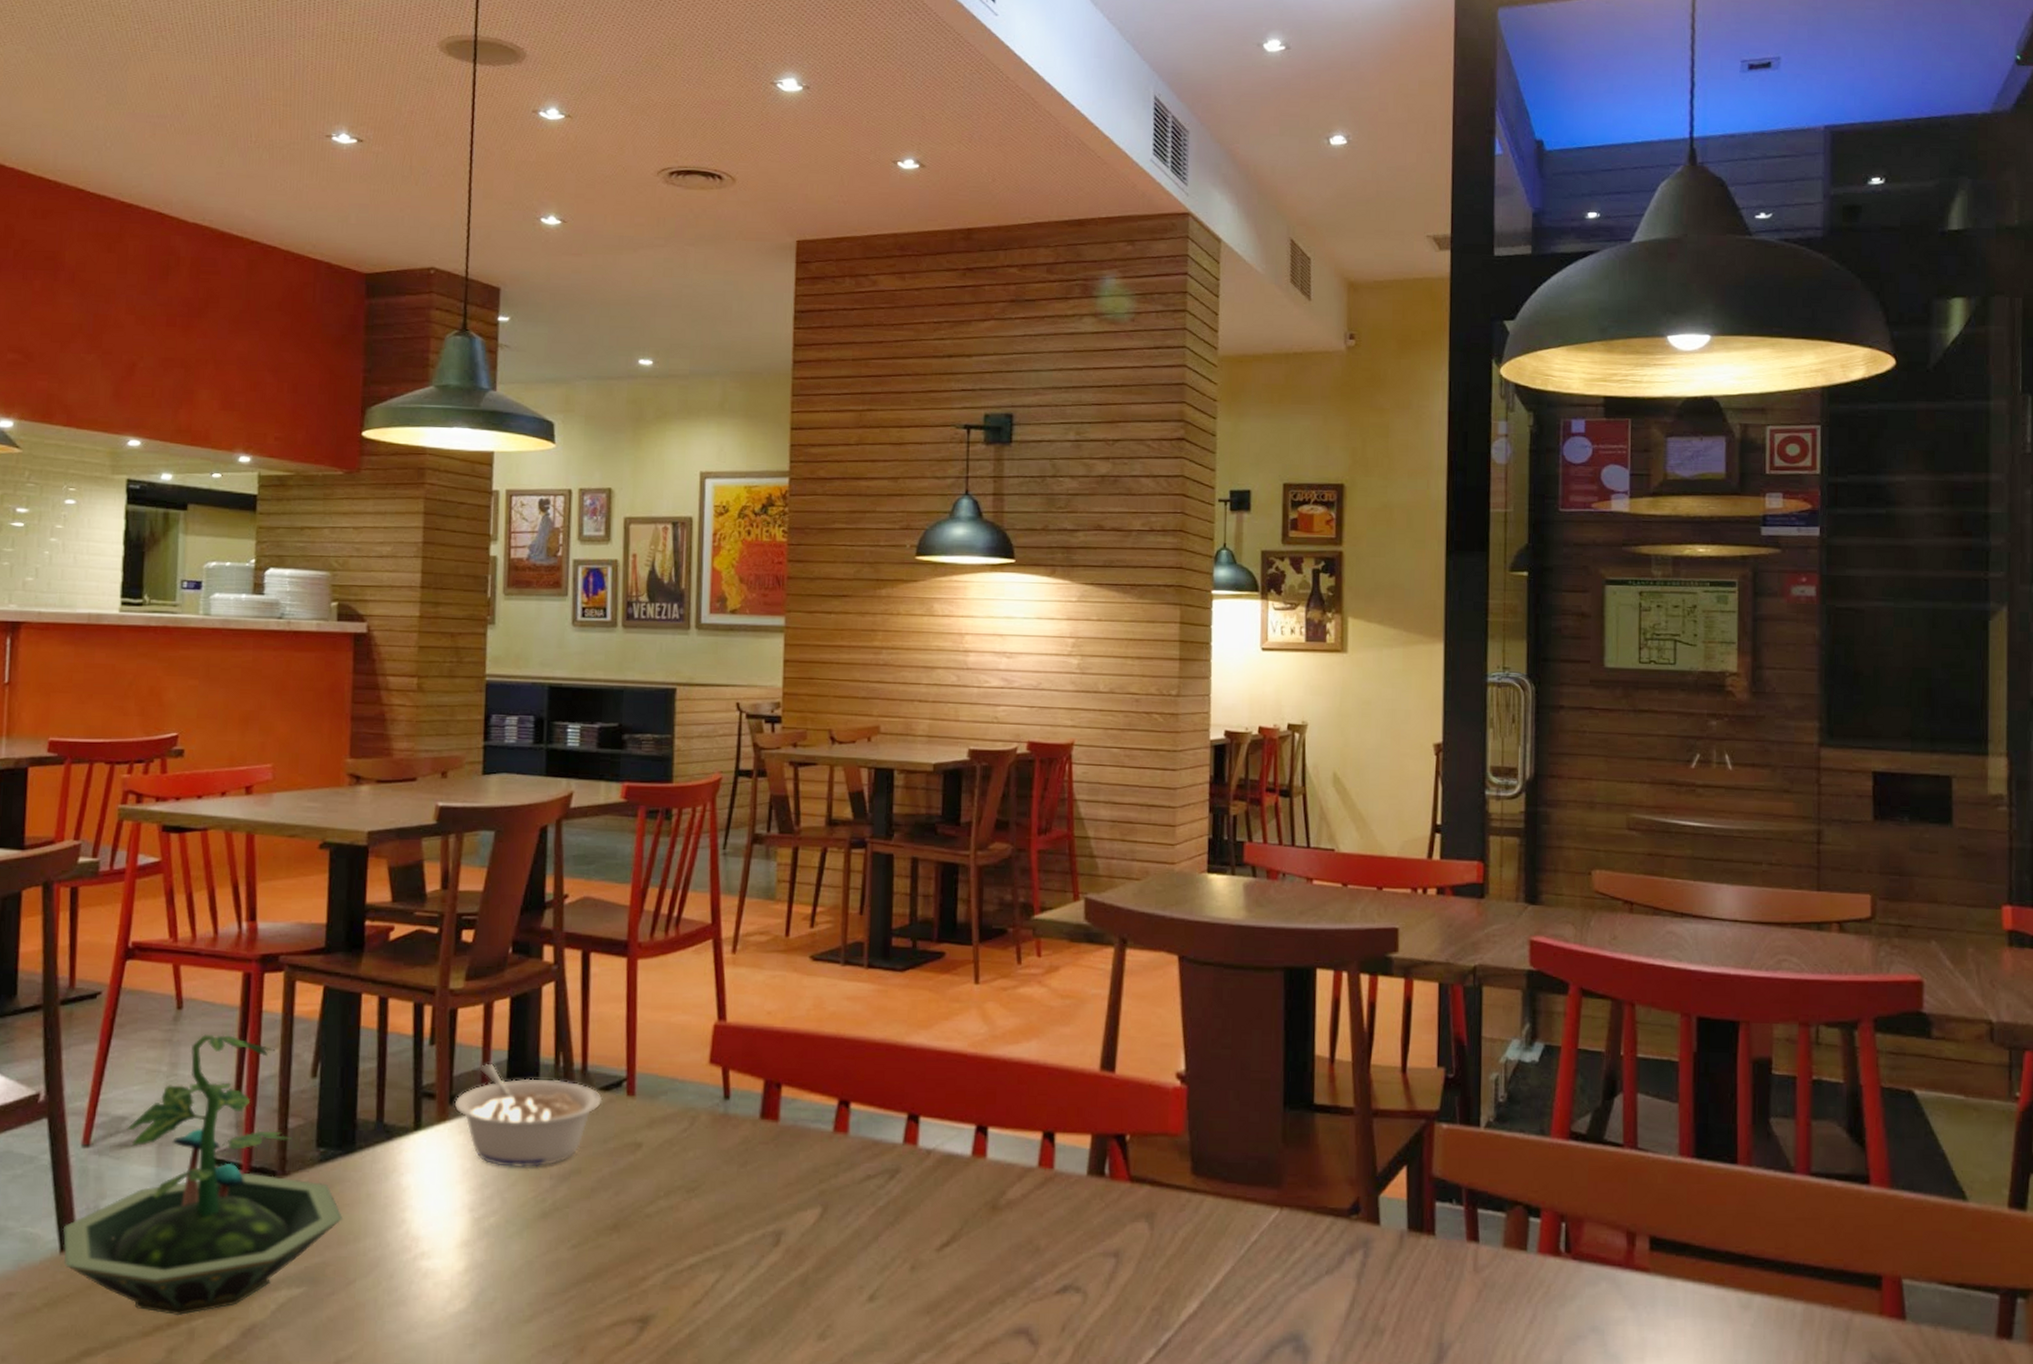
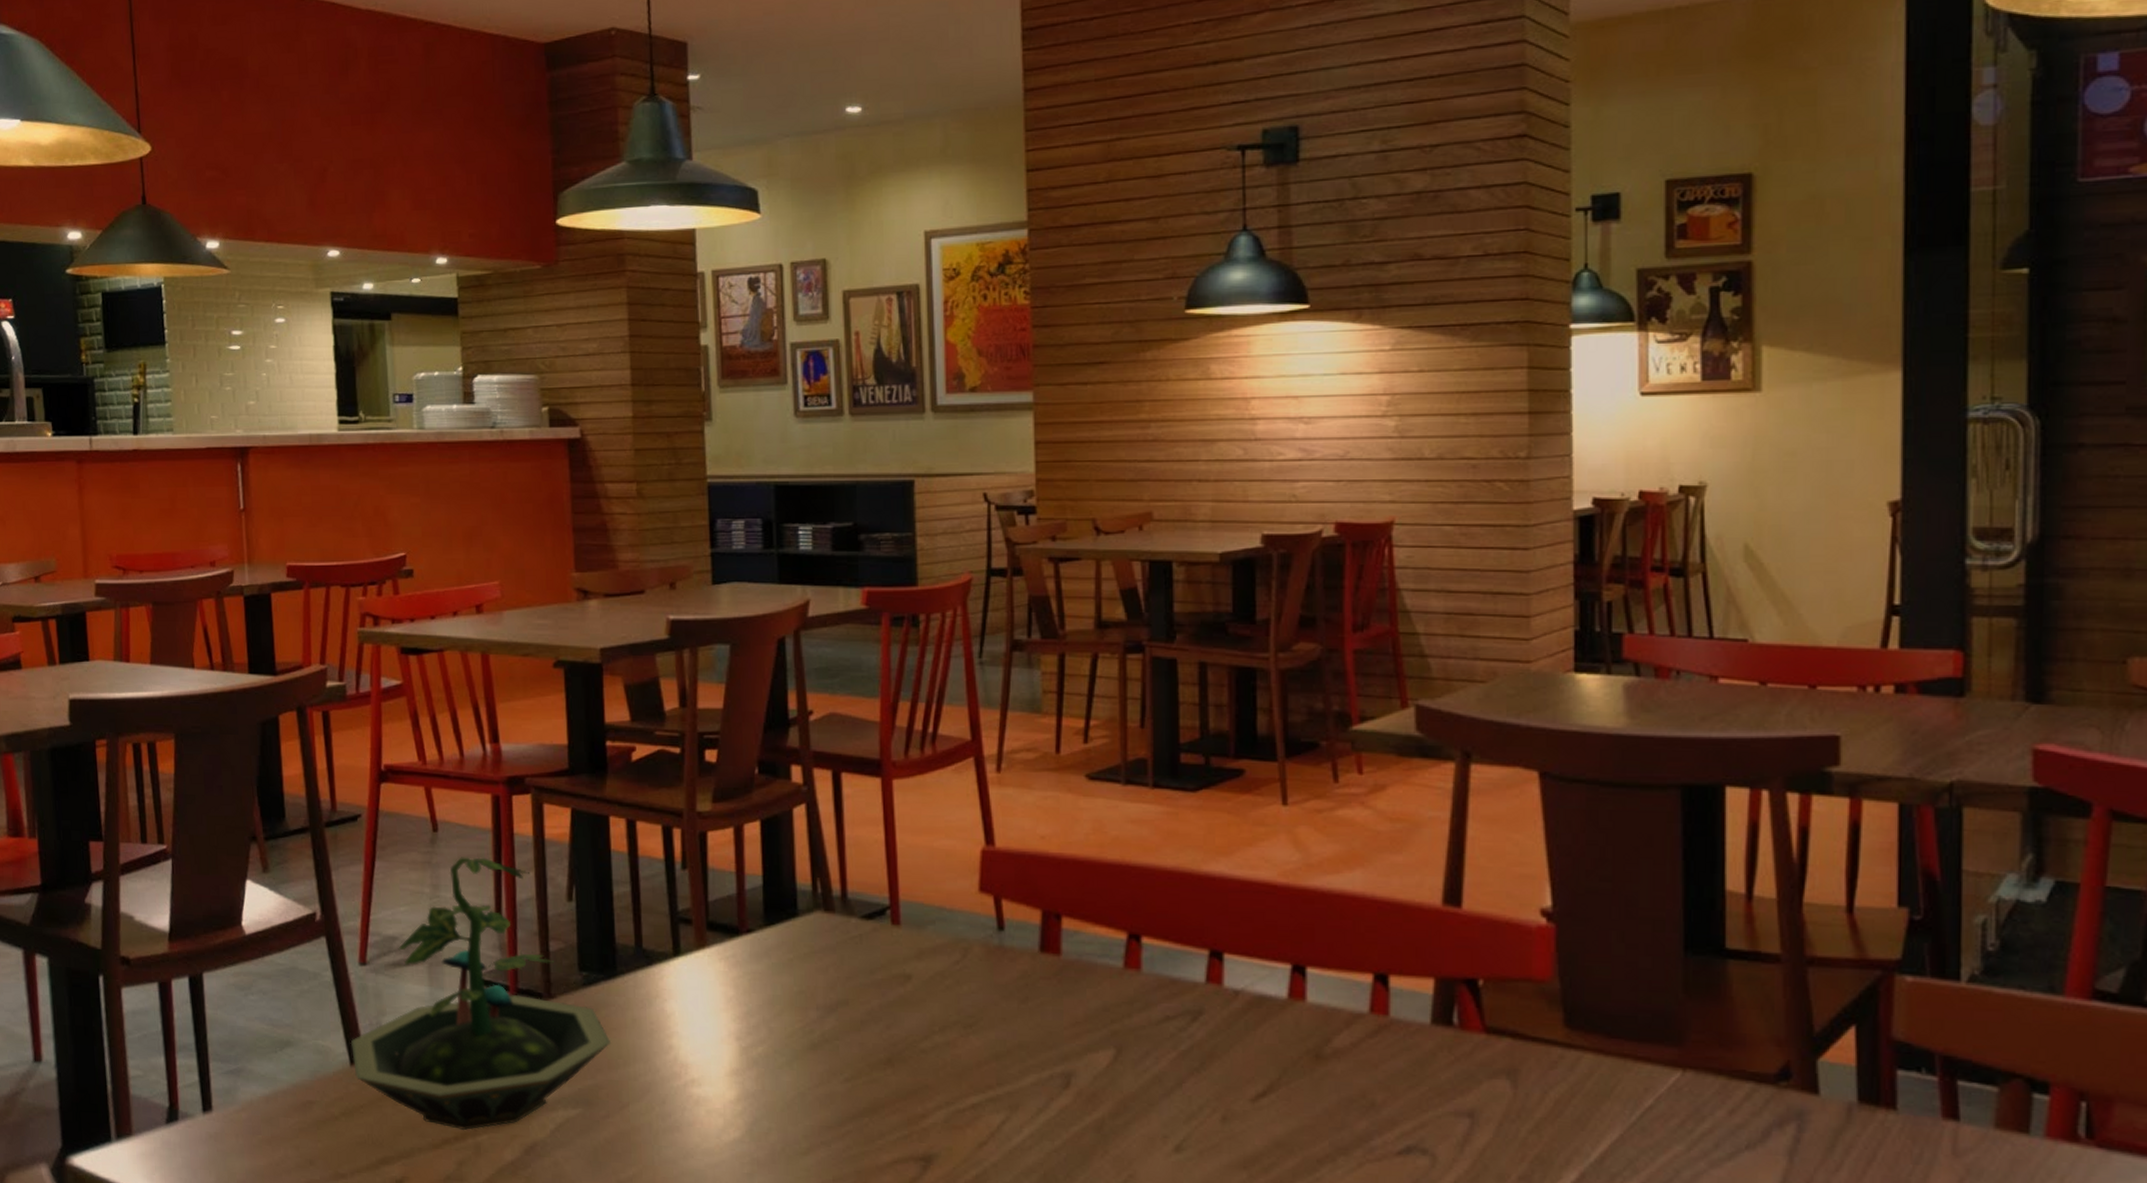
legume: present [454,1063,603,1167] -> none [711,888,866,997]

